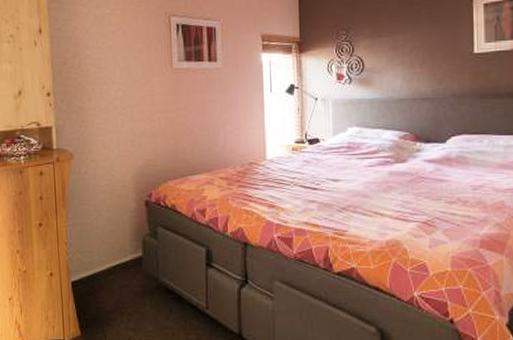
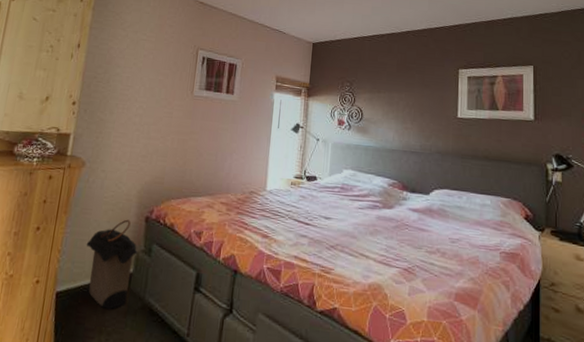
laundry hamper: none [91,206,145,293] -> present [86,219,139,310]

